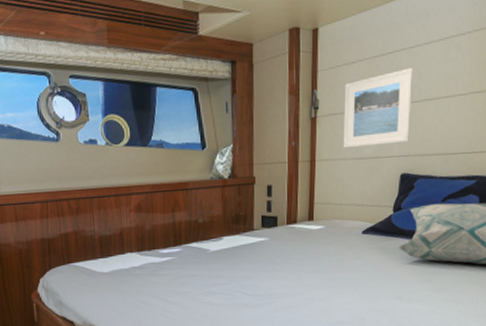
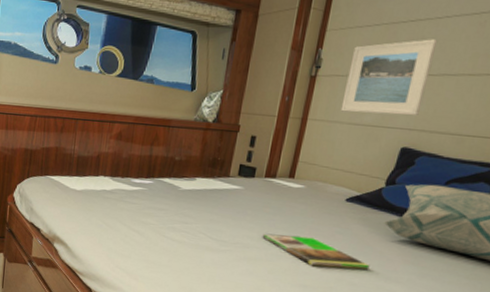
magazine: none [294,273,393,302] -> present [262,233,370,270]

